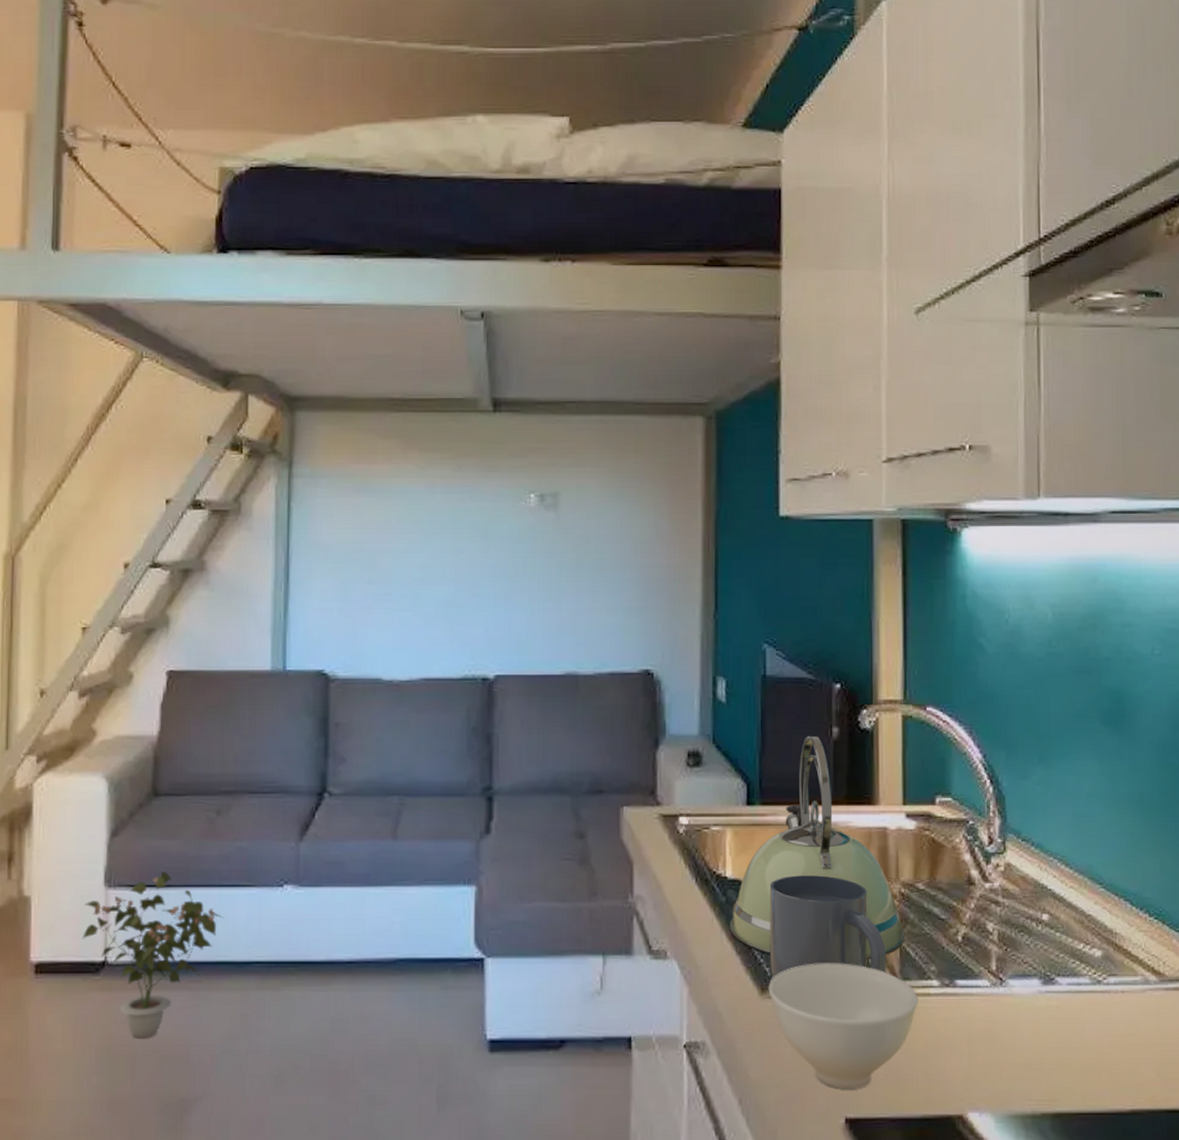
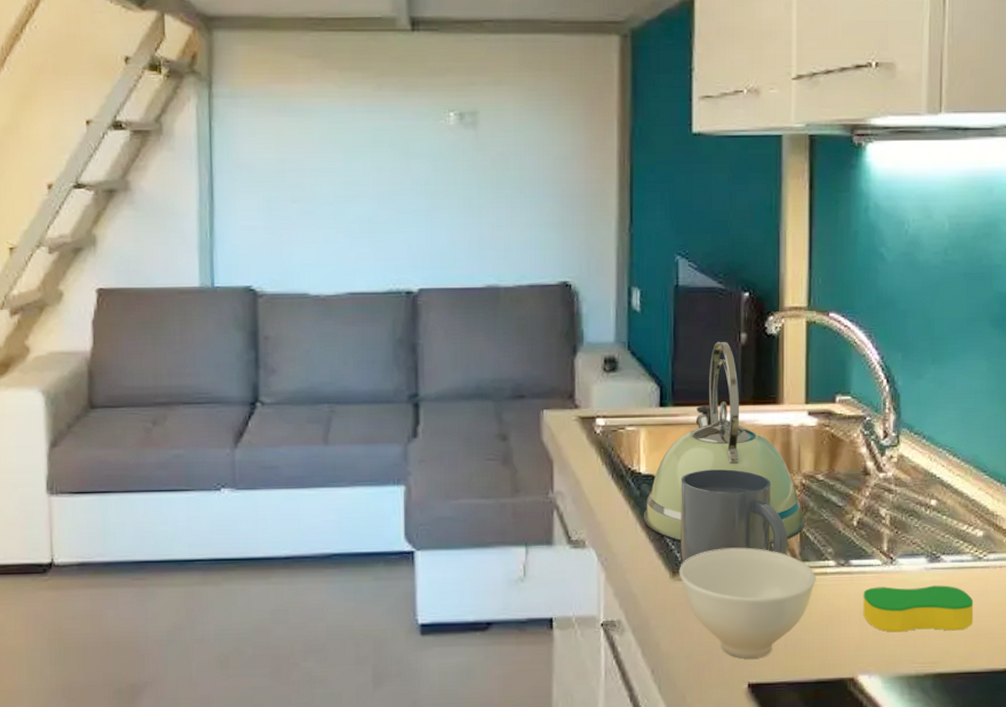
potted plant: present [83,872,223,1038] -> none [27,479,164,632]
sponge: none [970,1011,1095,1064] -> present [863,585,974,633]

